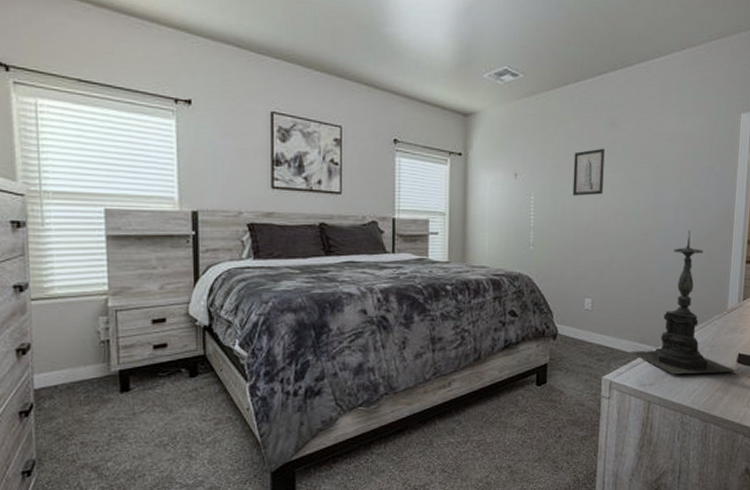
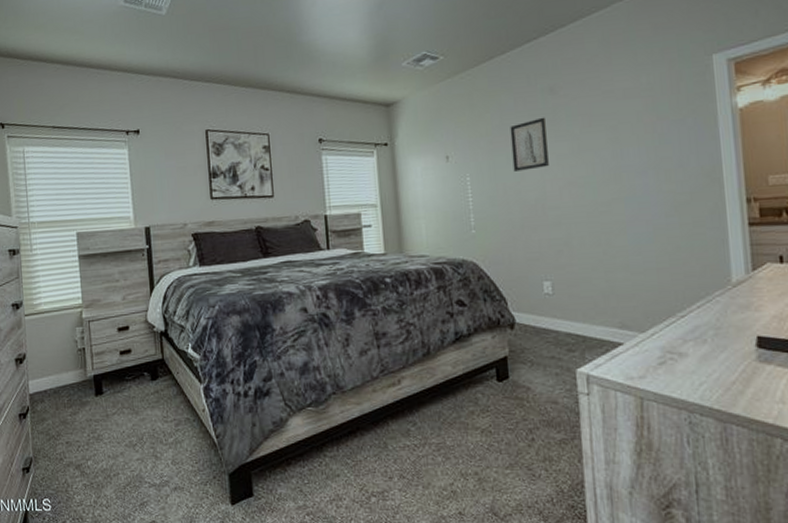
candle holder: present [629,230,737,375] -> none [607,193,759,365]

